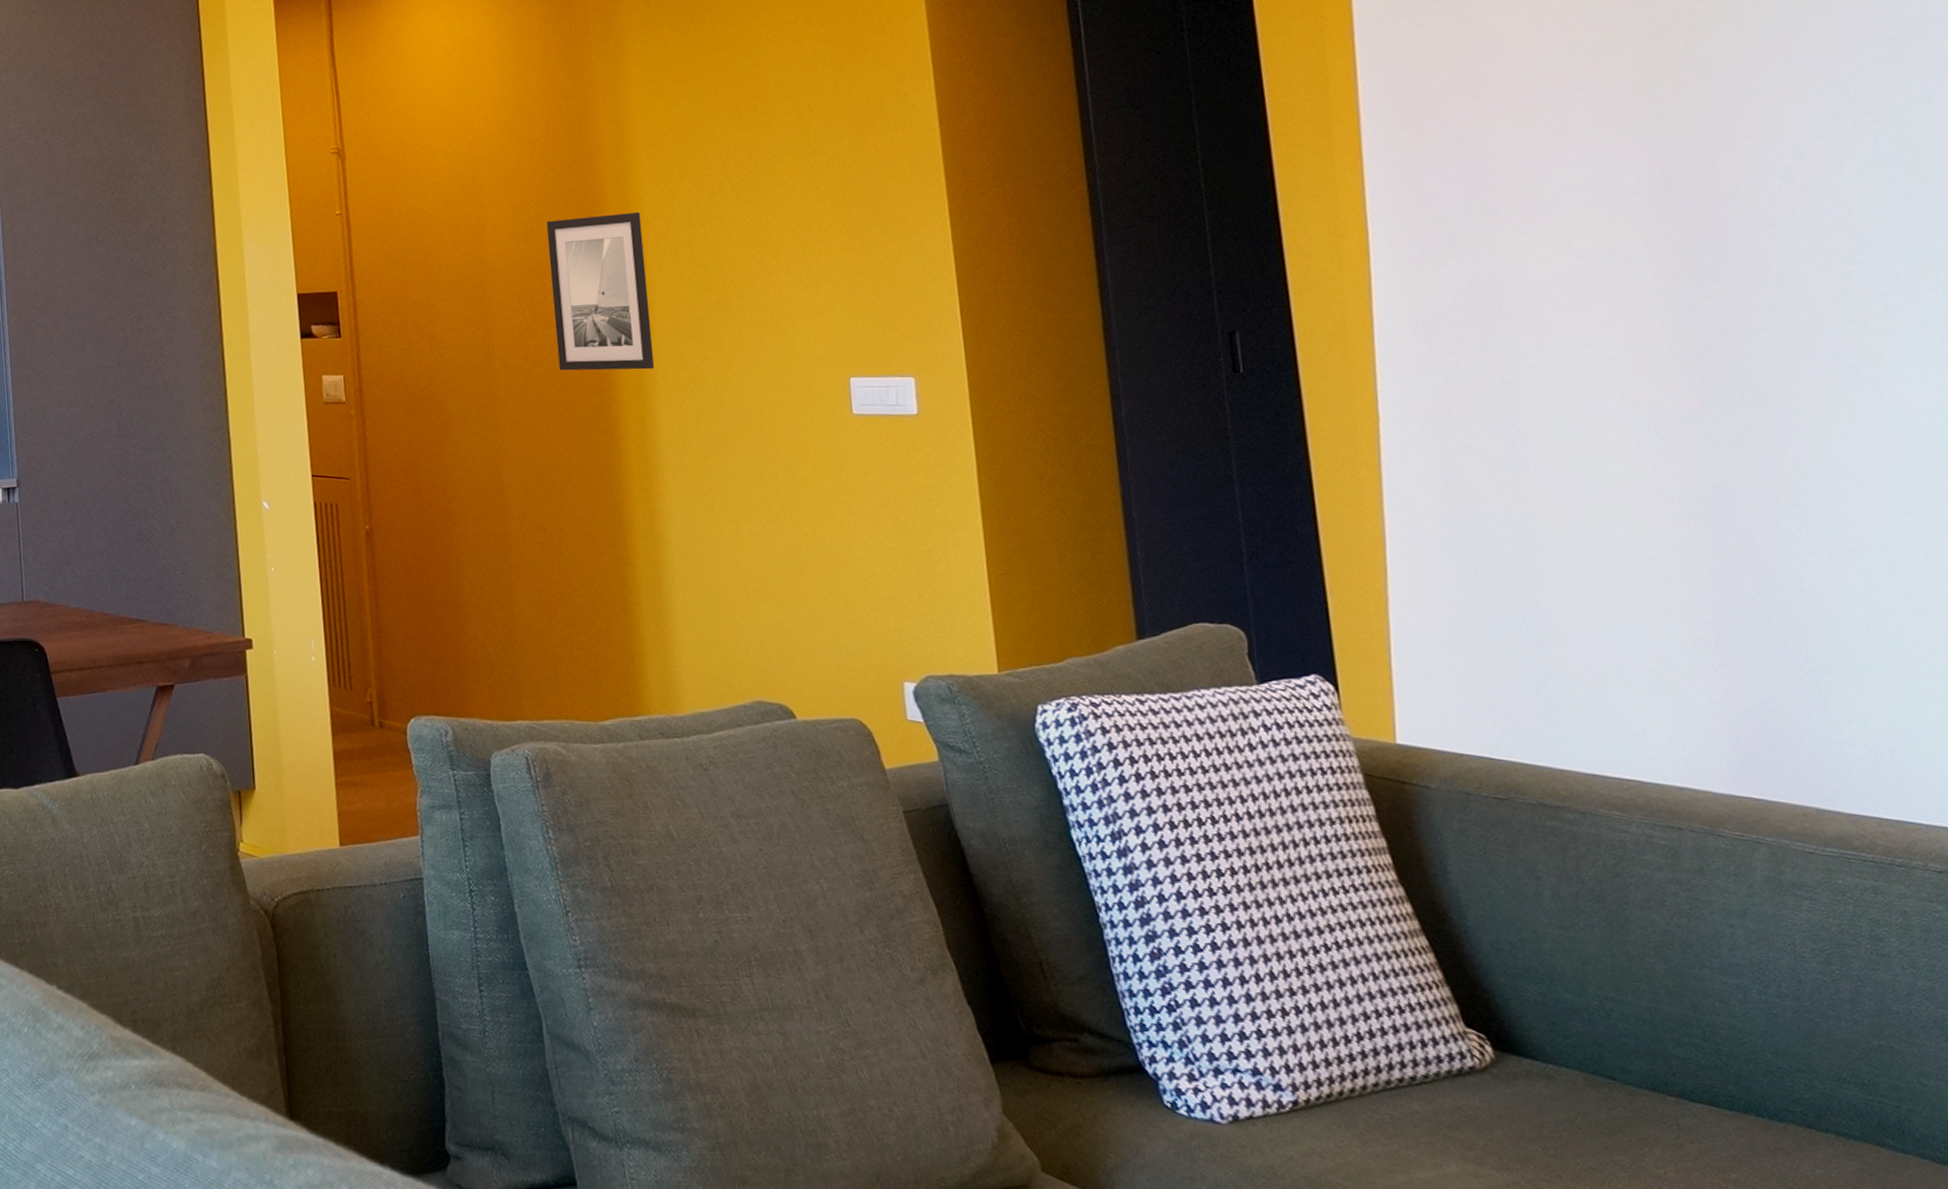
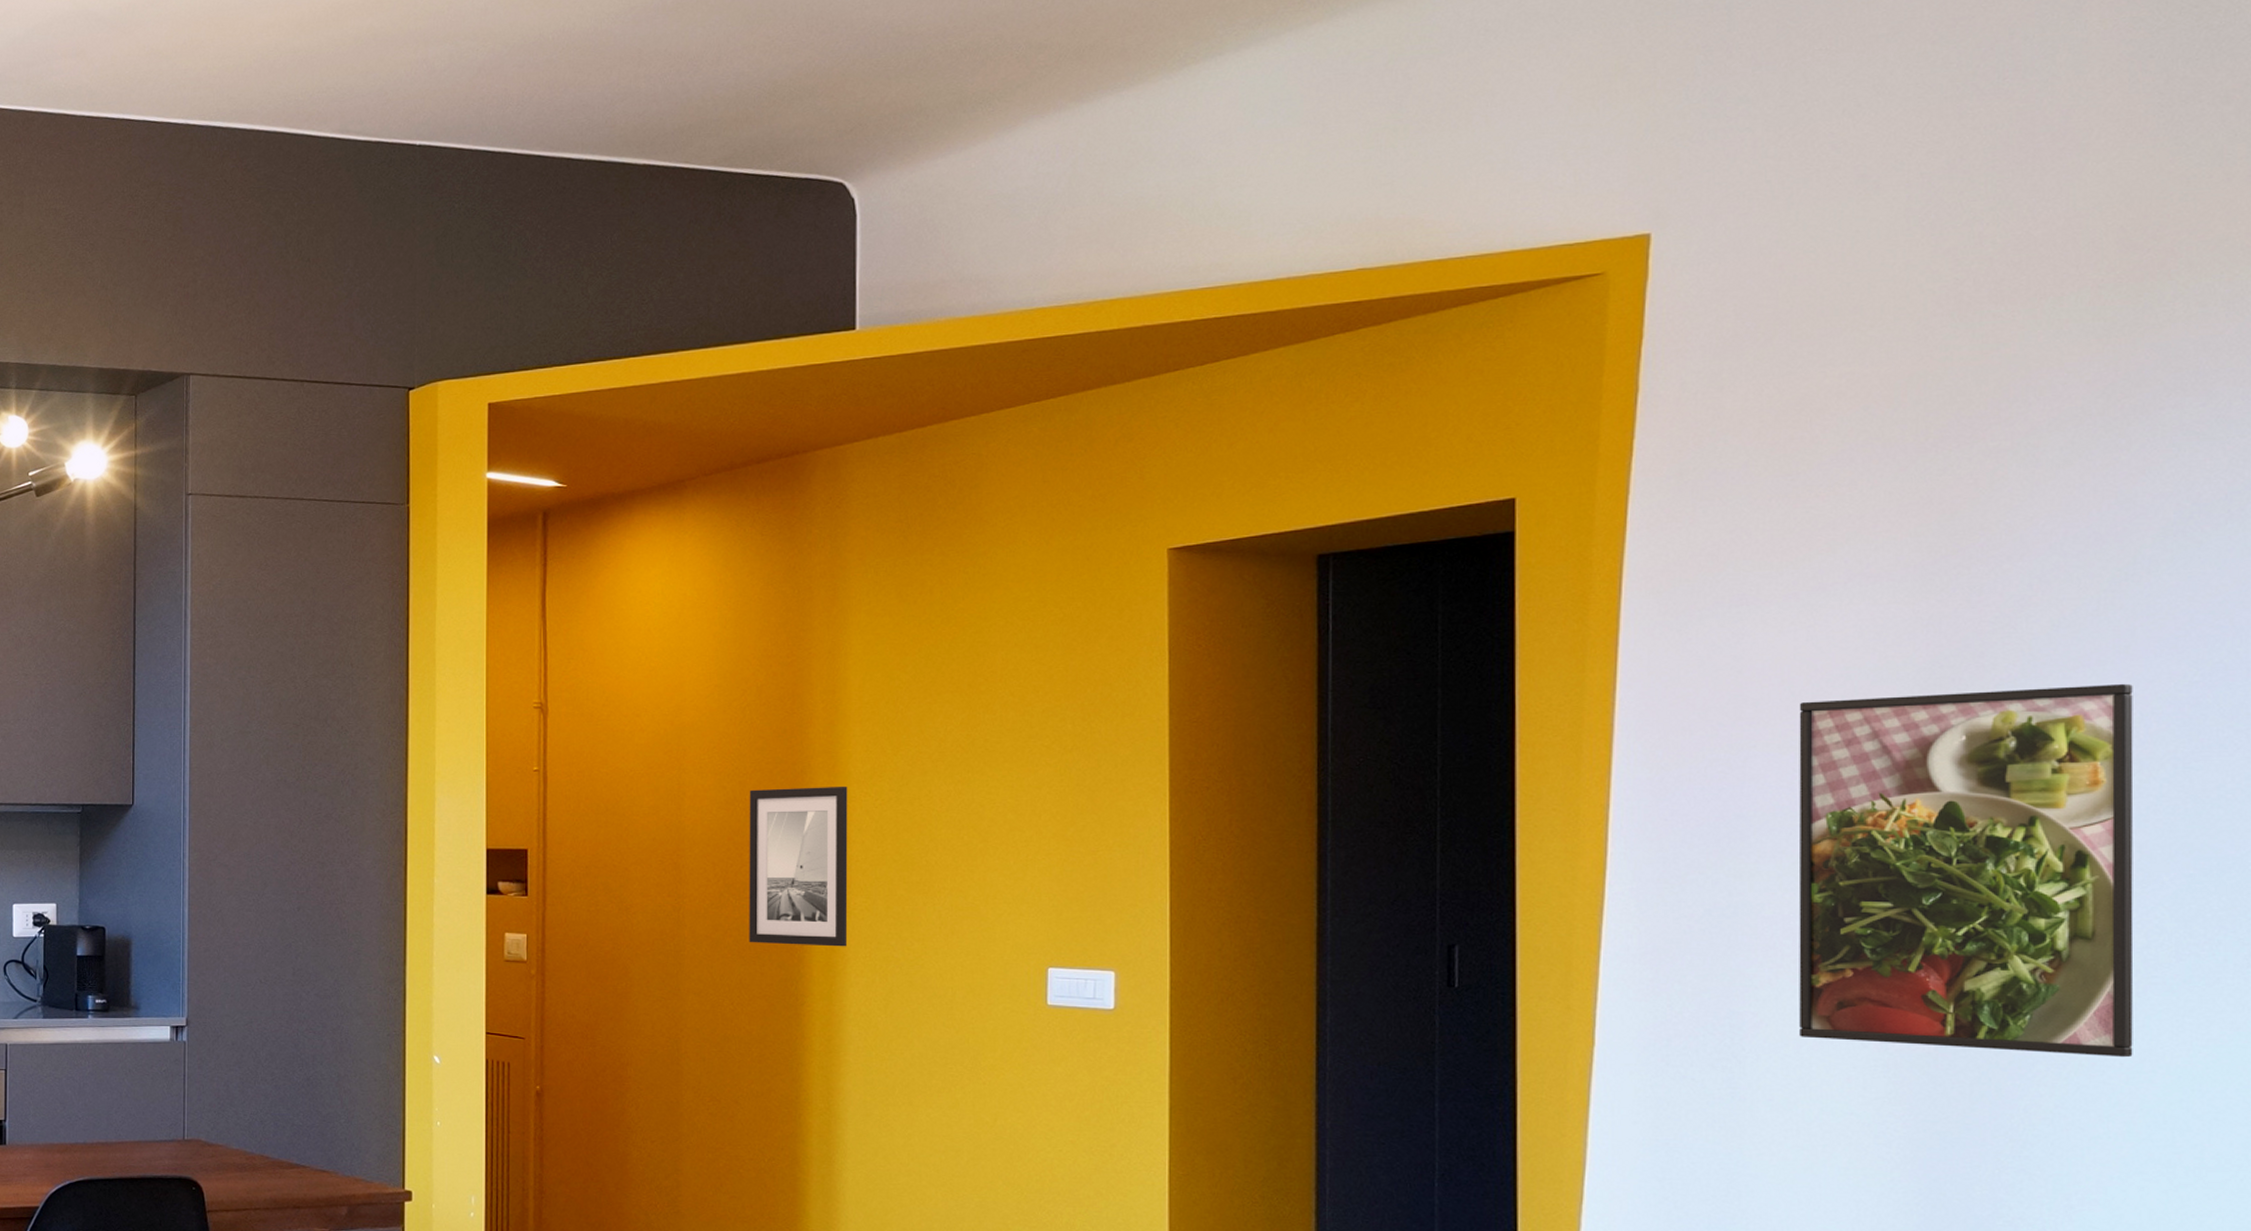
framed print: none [1530,43,1887,402] -> present [1798,683,2134,1058]

